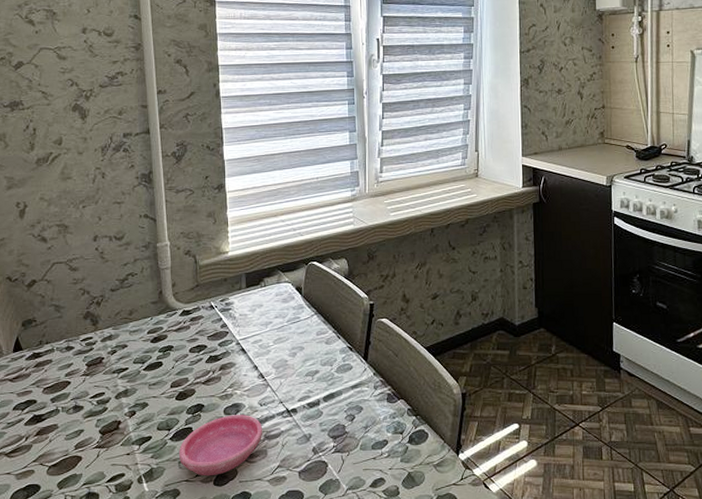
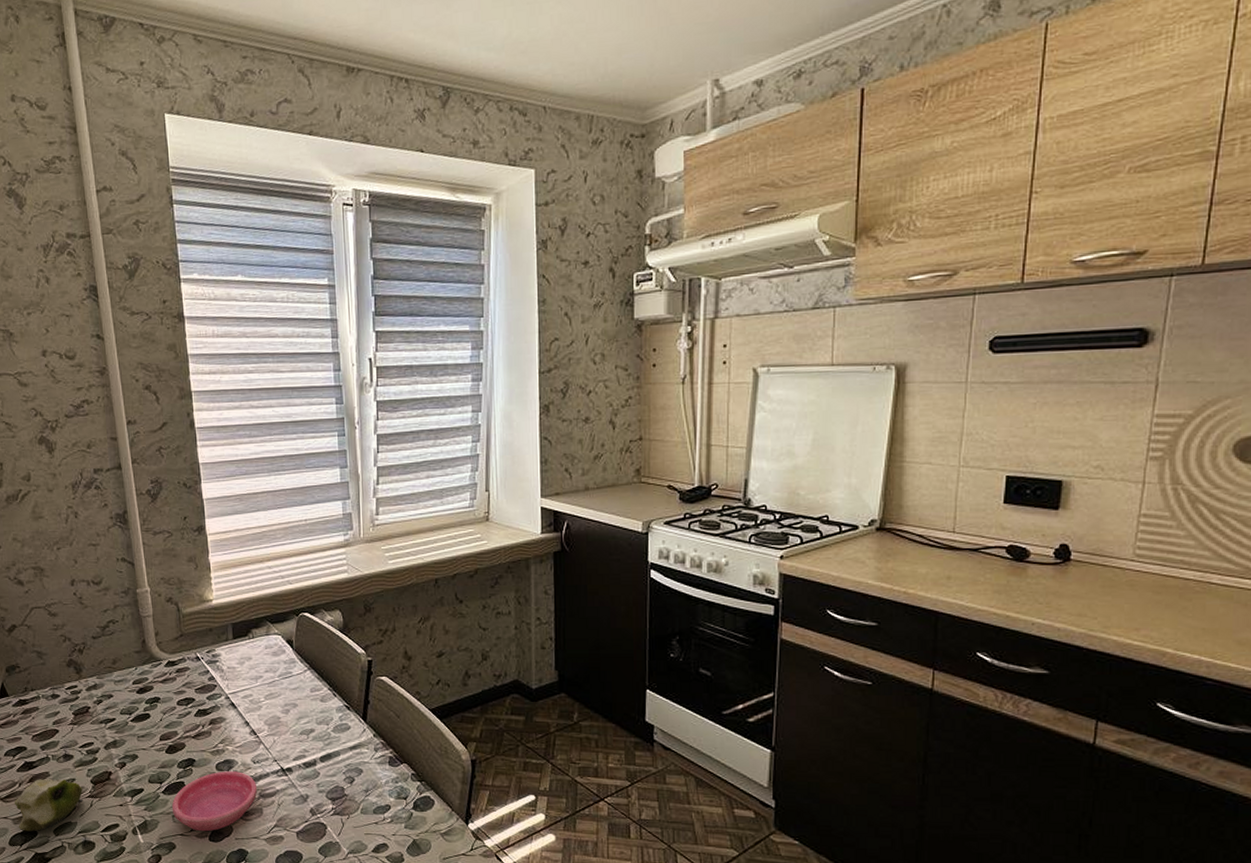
fruit: none [20,430,90,487] -> present [15,778,83,832]

